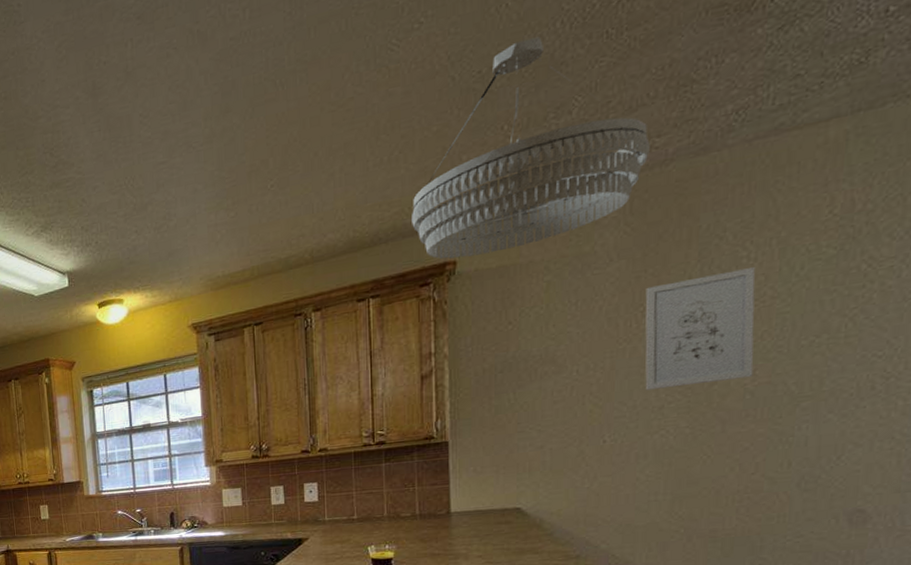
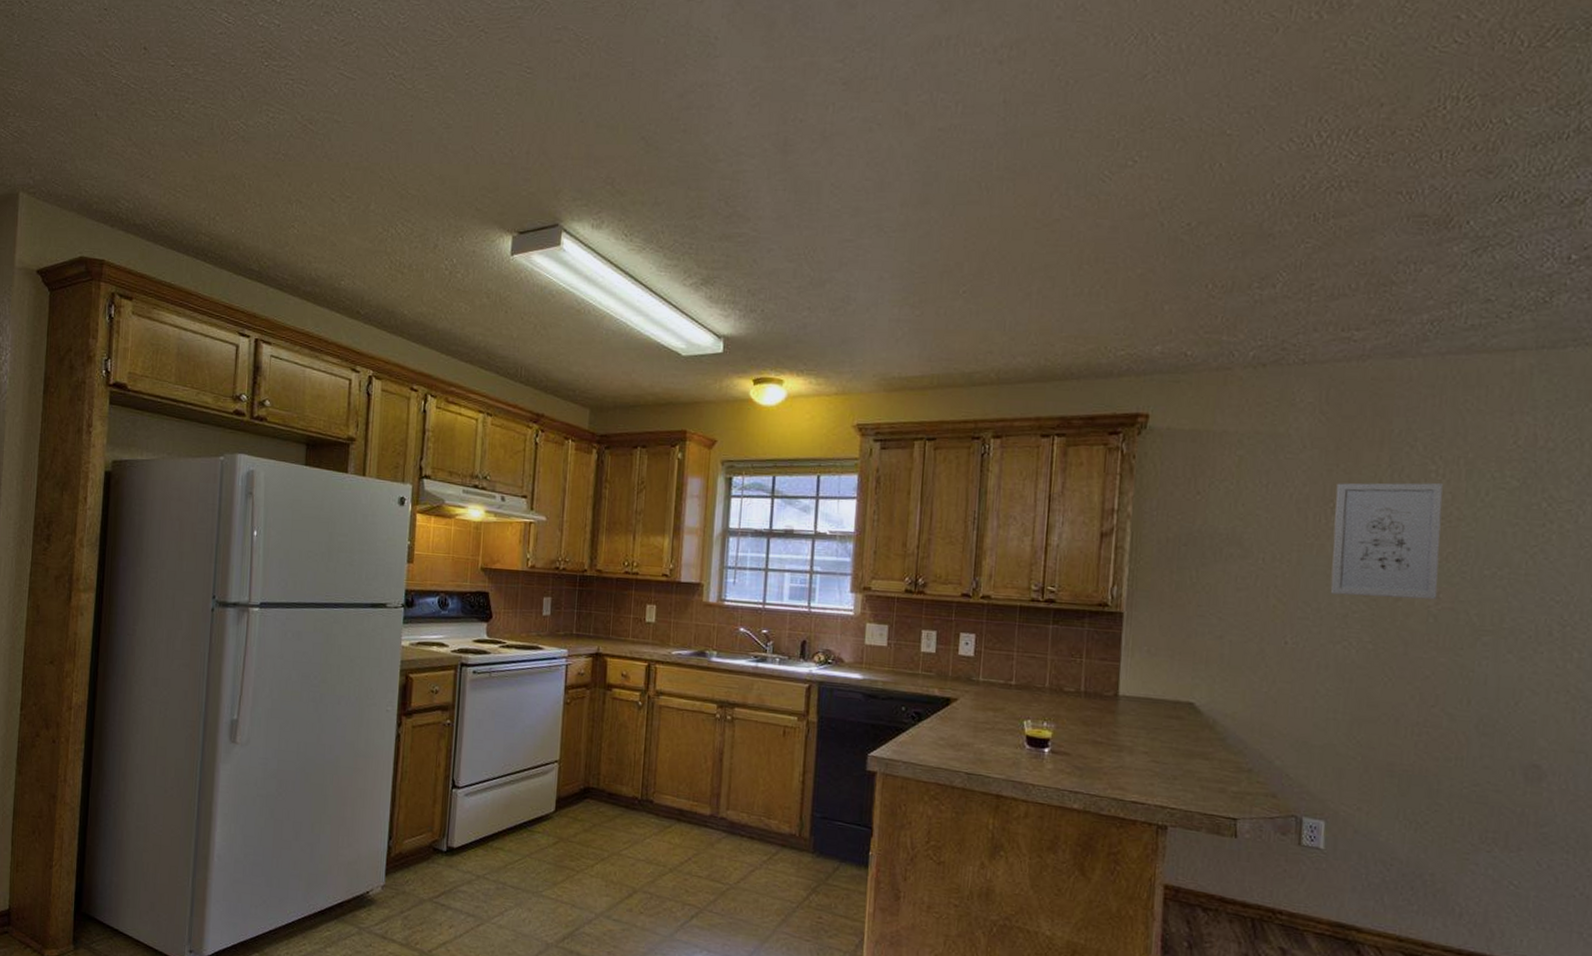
chandelier: present [412,36,650,260] -> none [1107,203,1349,414]

